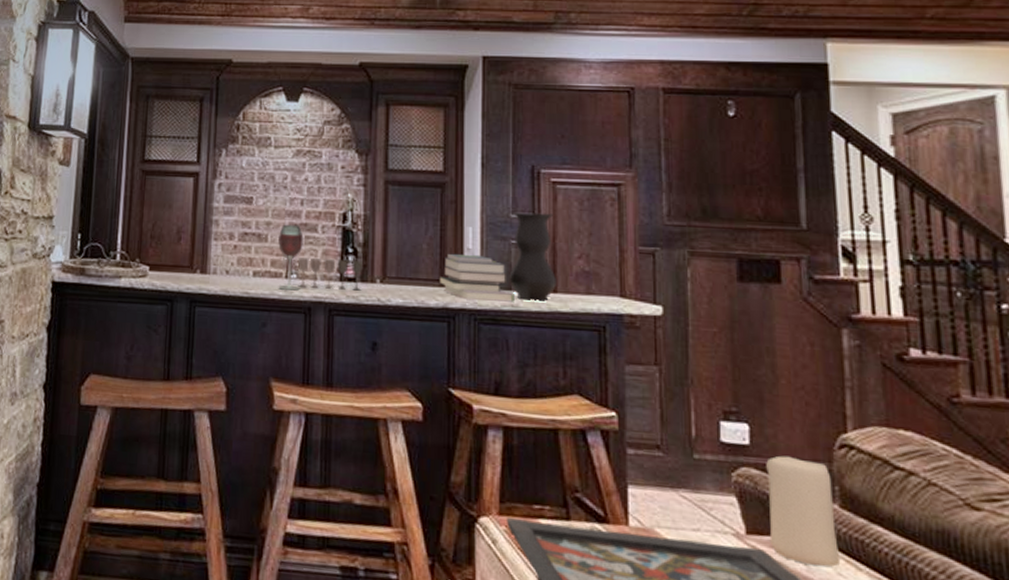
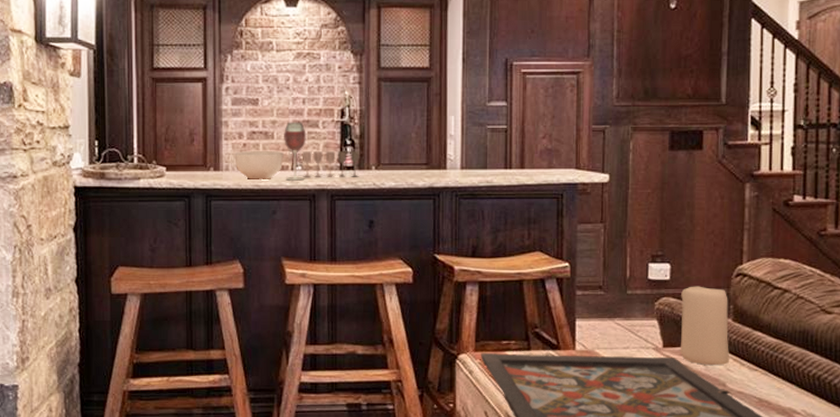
bowl: none [223,253,278,287] -> present [234,151,284,179]
books: present [440,253,515,302] -> none [427,140,489,180]
vase: present [509,212,558,301] -> none [485,101,525,176]

